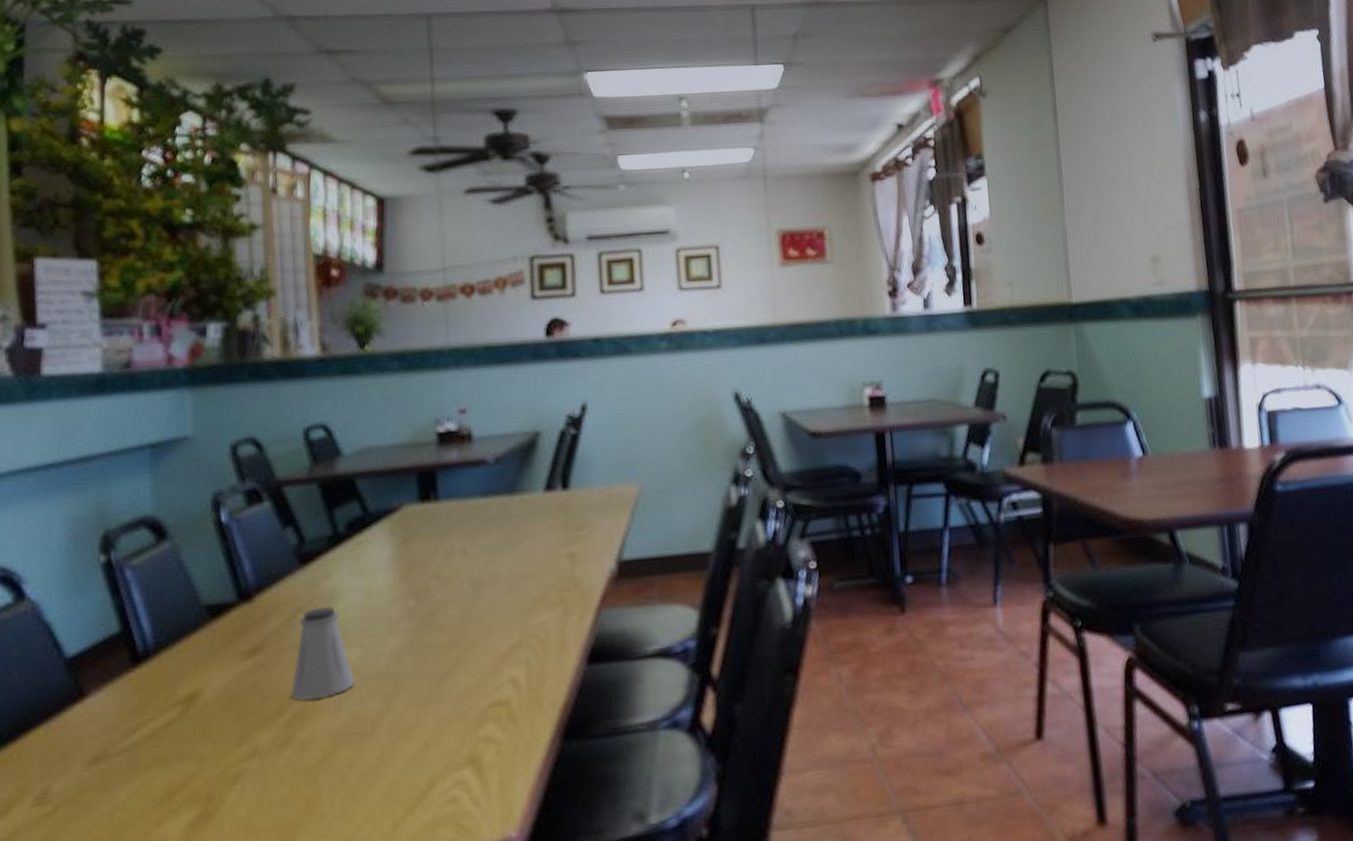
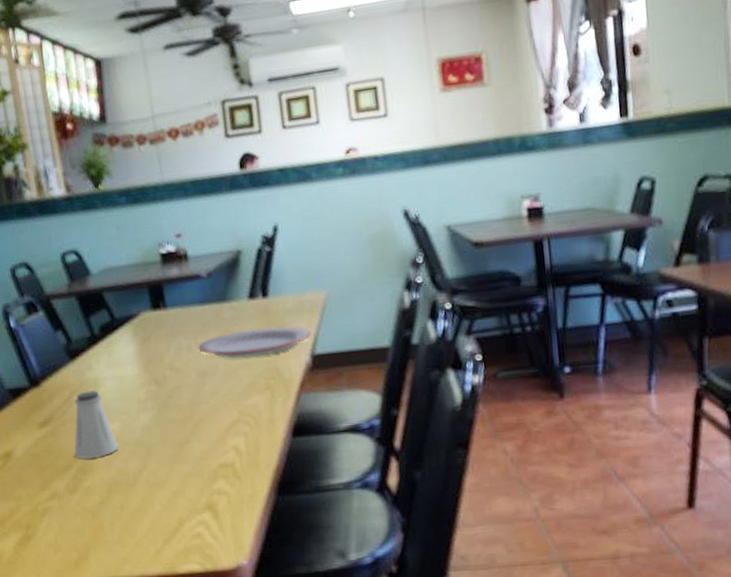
plate: none [475,525,619,565] -> present [198,326,312,358]

